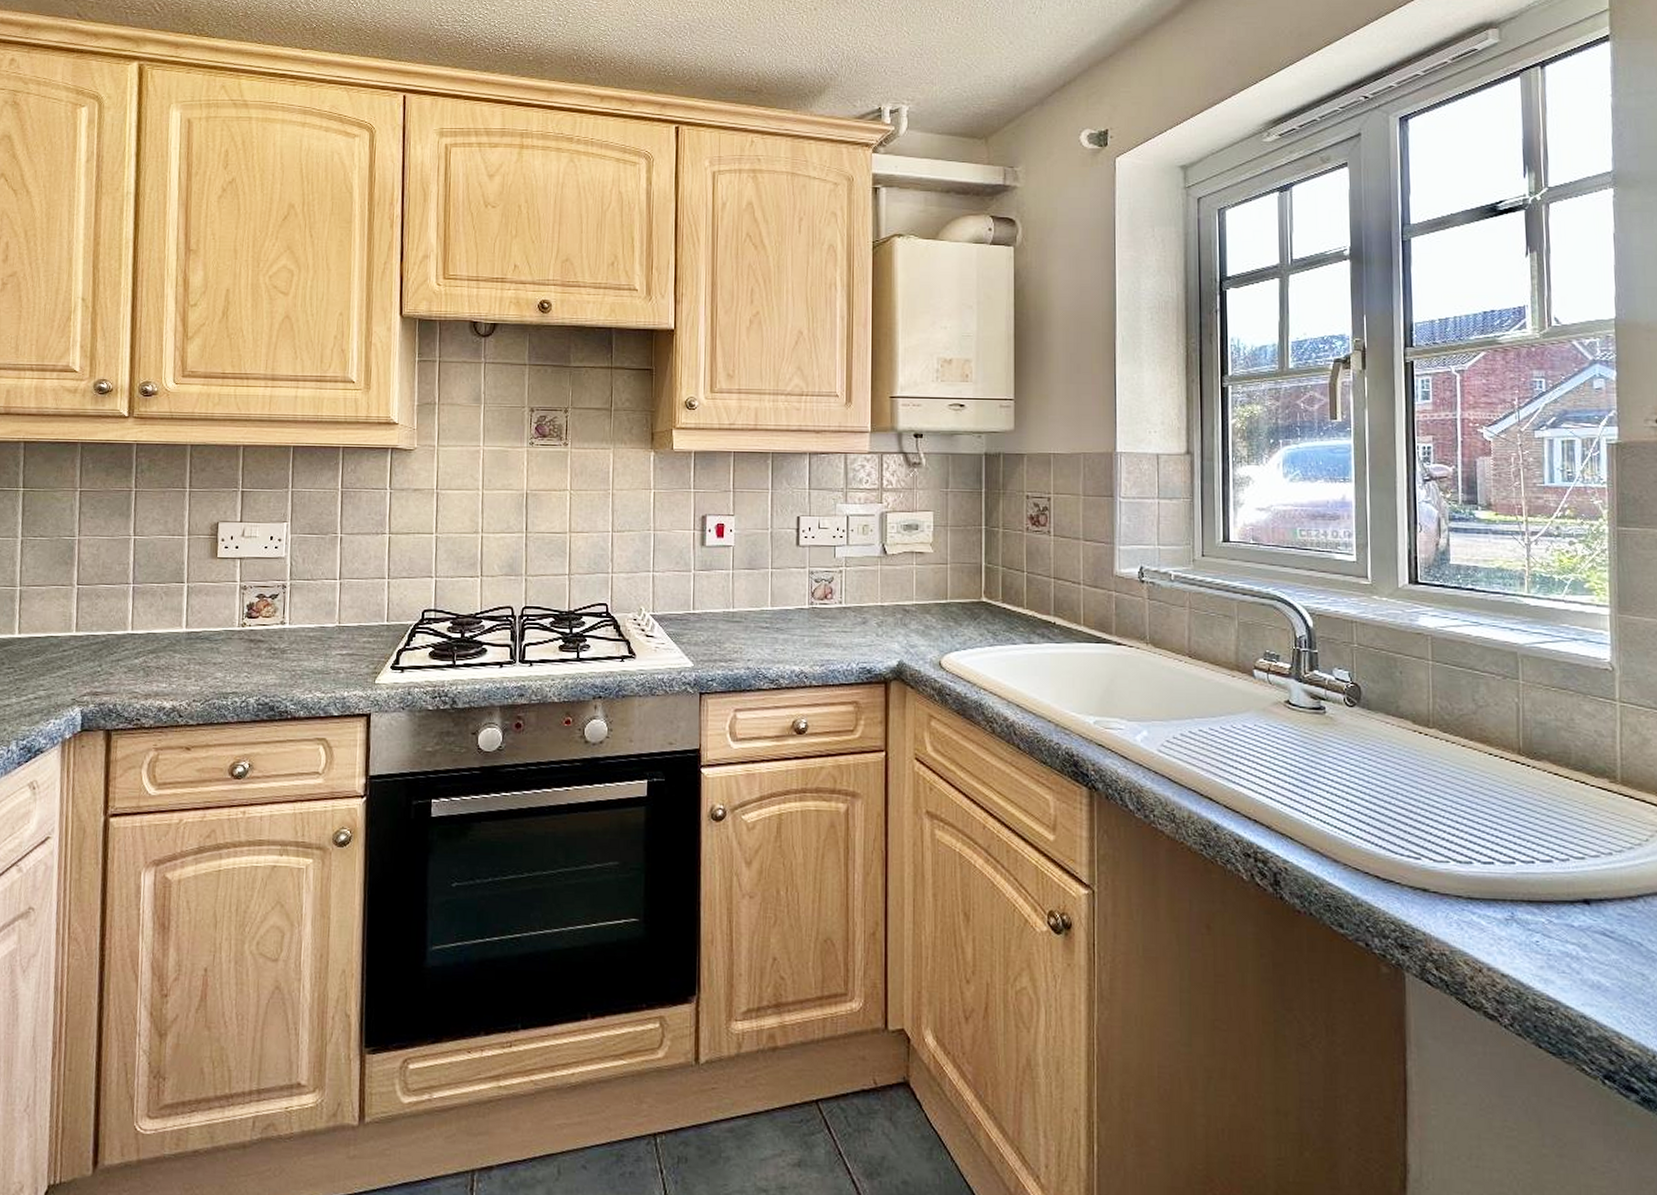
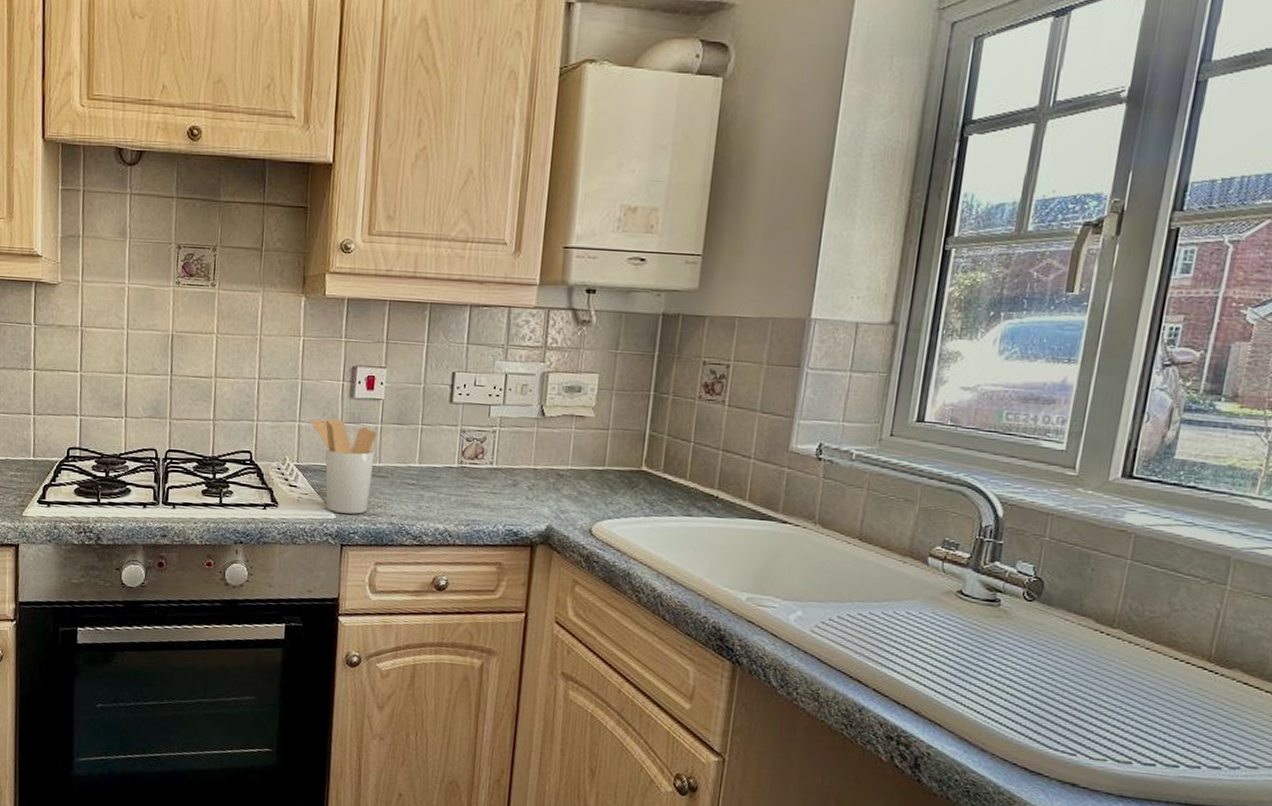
utensil holder: none [666,567,729,661] -> present [312,418,377,514]

